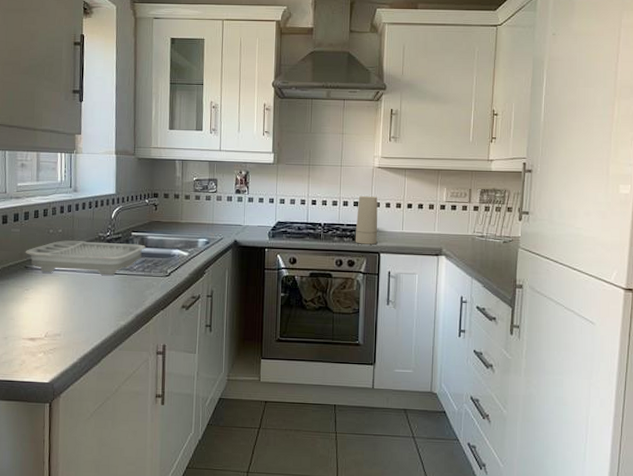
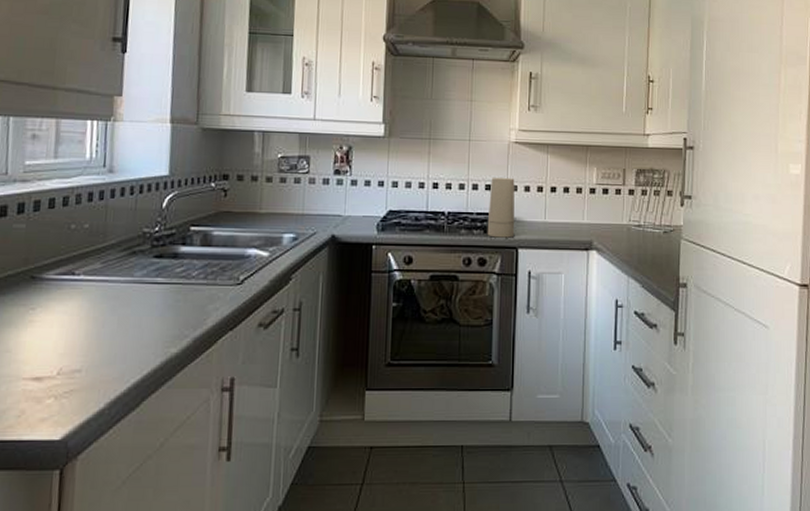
dish rack: present [25,240,146,275] -> none [32,239,211,286]

